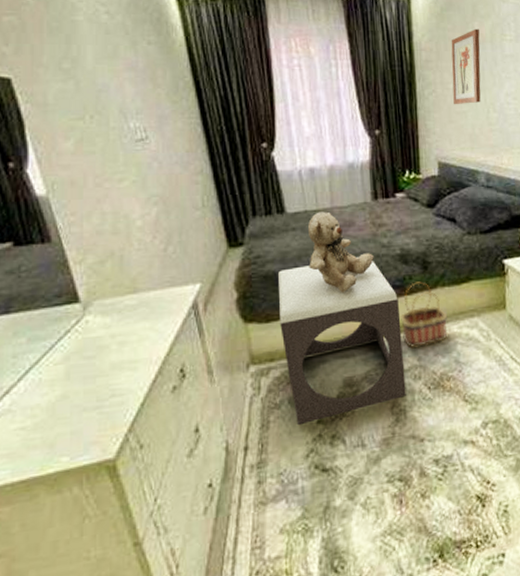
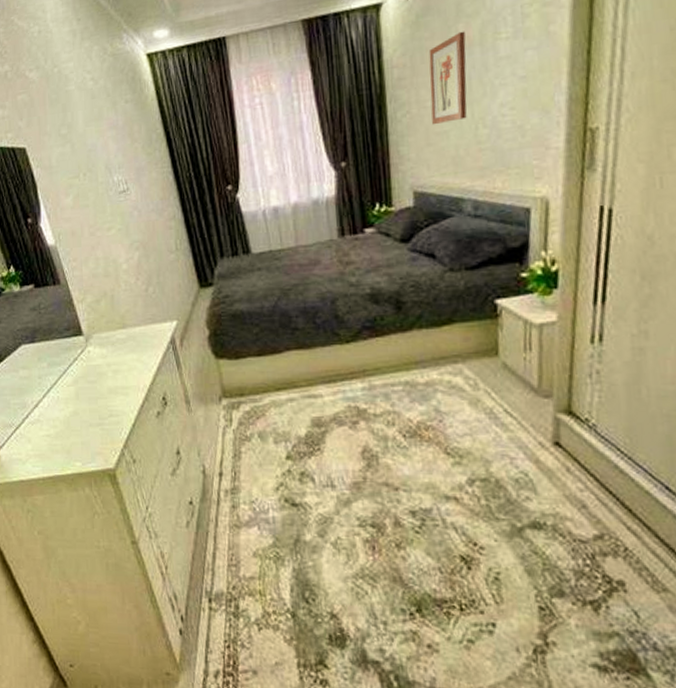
footstool: present [278,256,406,426] -> none [246,296,378,459]
teddy bear: present [307,211,374,293] -> none [272,251,342,333]
basket: present [400,281,448,349] -> none [371,323,426,393]

